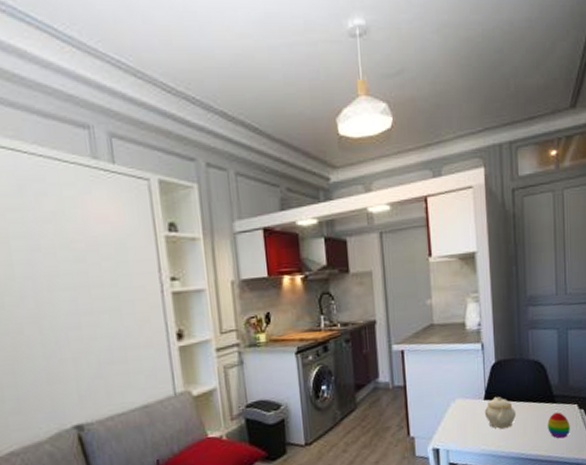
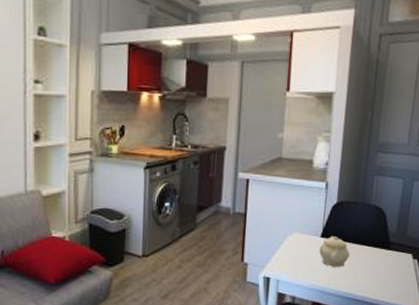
decorative egg: present [547,412,570,439] -> none [379,259,402,285]

